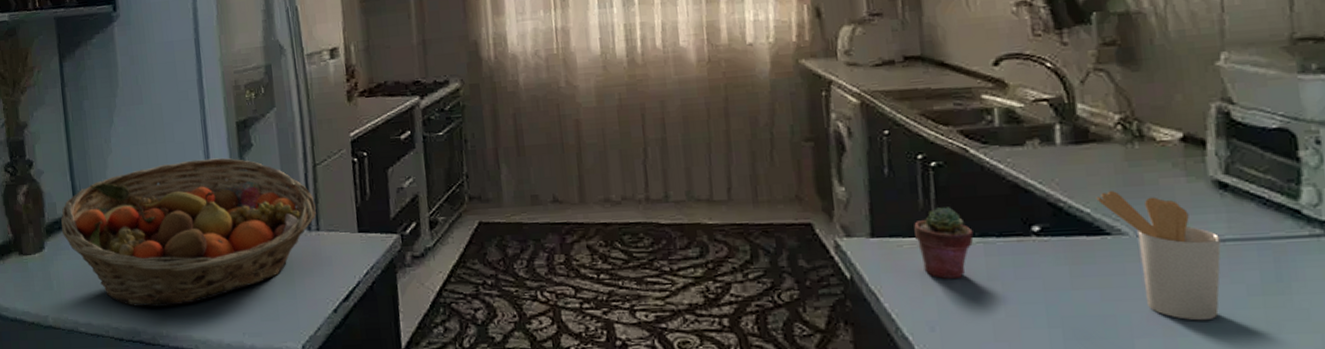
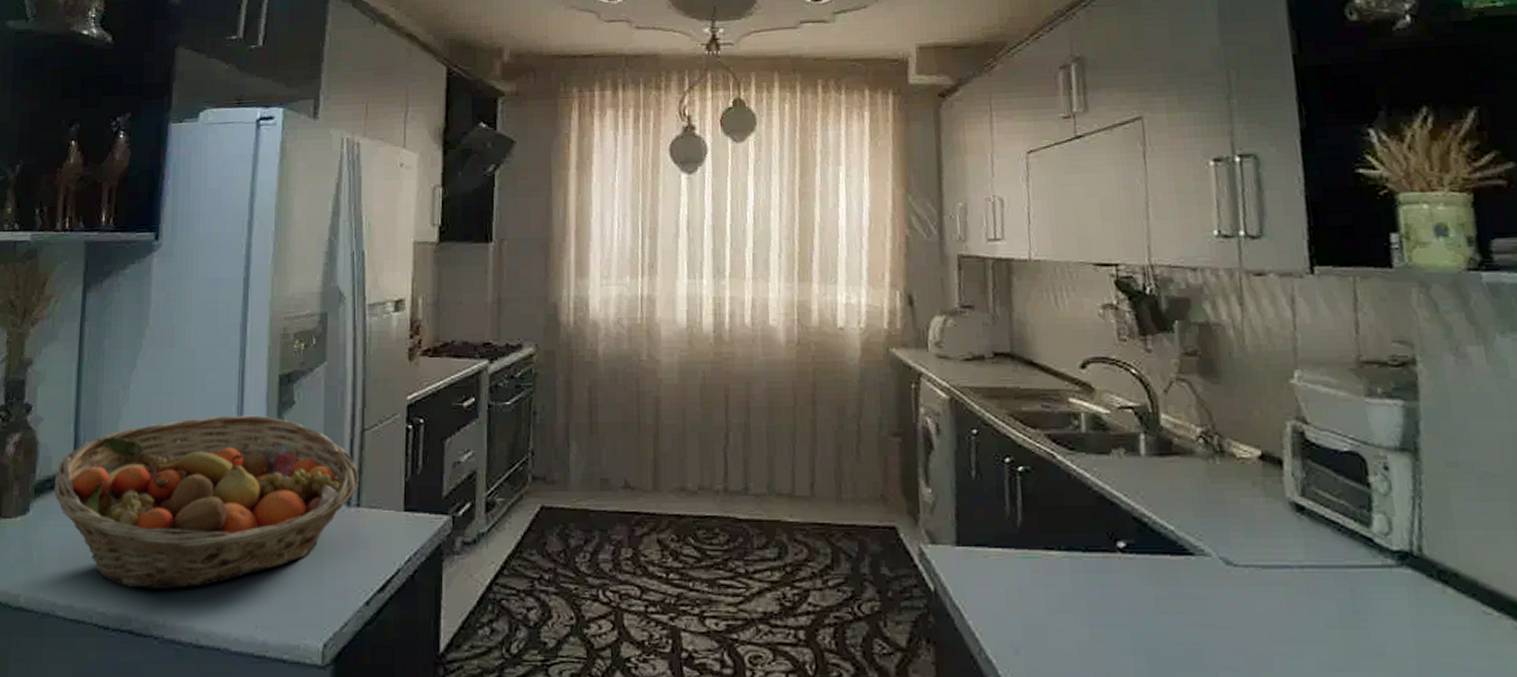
potted succulent: present [914,207,974,279] -> none [1000,516,1060,595]
utensil holder: present [1096,191,1222,321] -> none [1179,508,1300,654]

